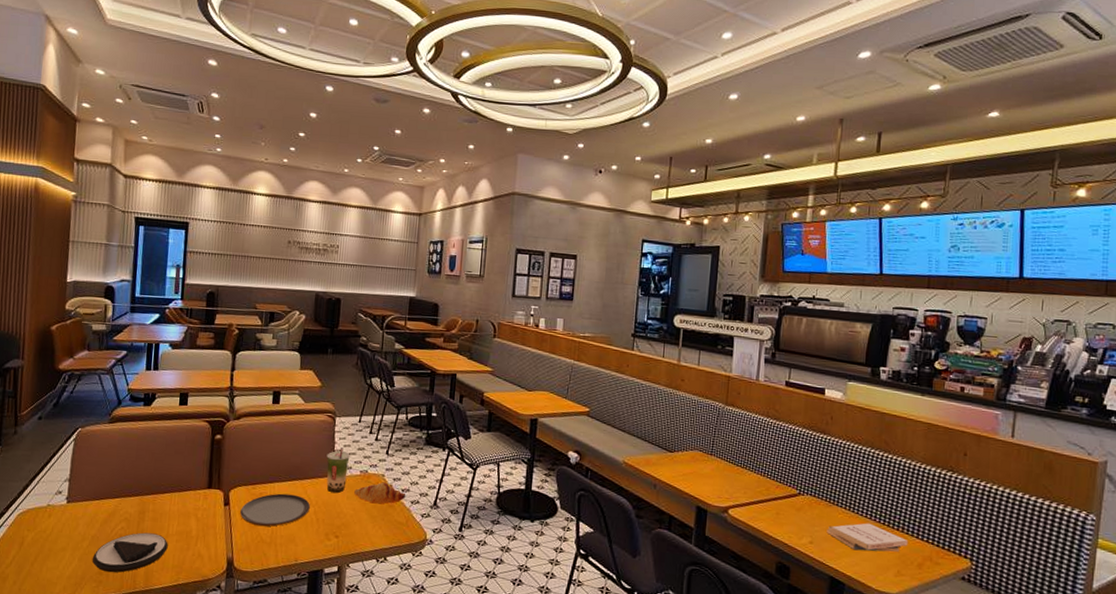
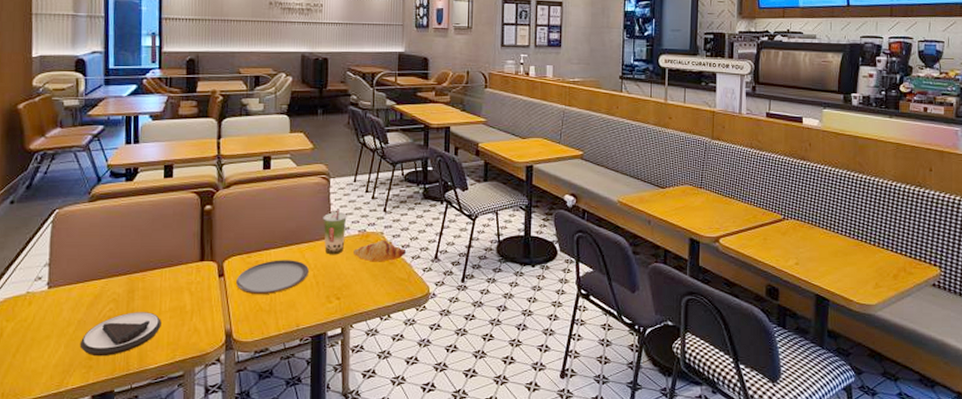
books: present [826,523,909,553] -> none [810,241,884,268]

